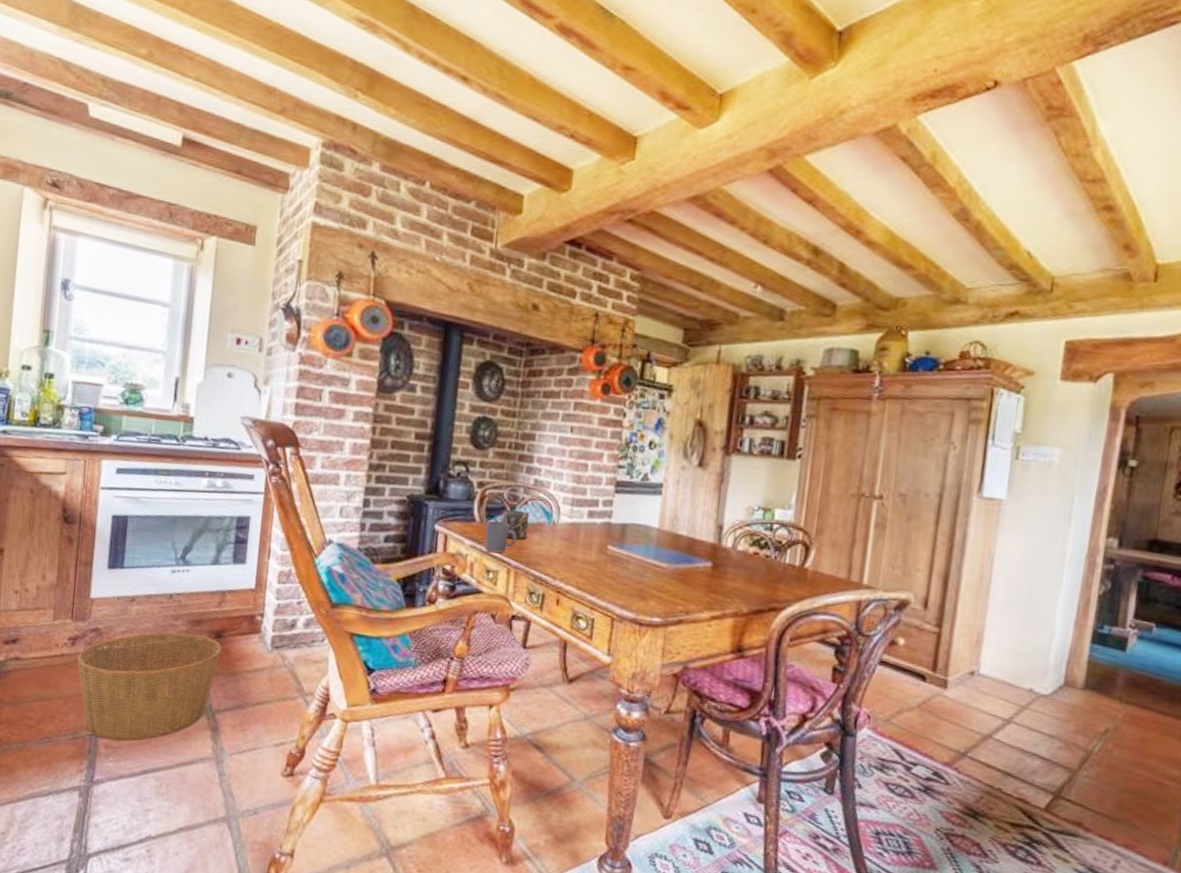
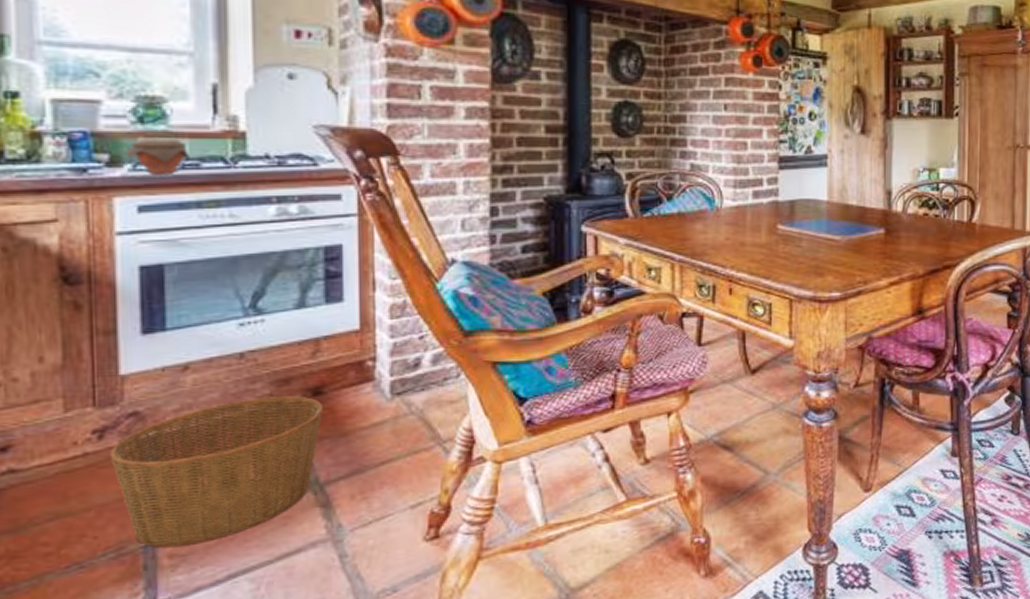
jar: none [113,415,155,447] -> present [125,137,190,177]
mug: present [484,521,517,554] -> none [641,214,677,249]
cup: present [502,509,530,540] -> none [659,199,689,231]

